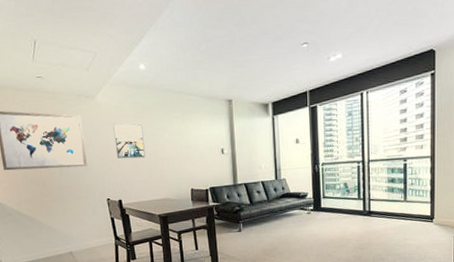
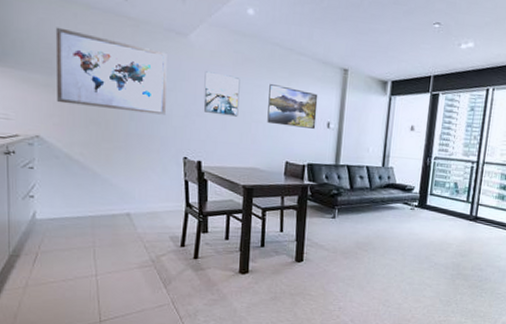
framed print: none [167,124,212,159] -> present [267,84,318,129]

